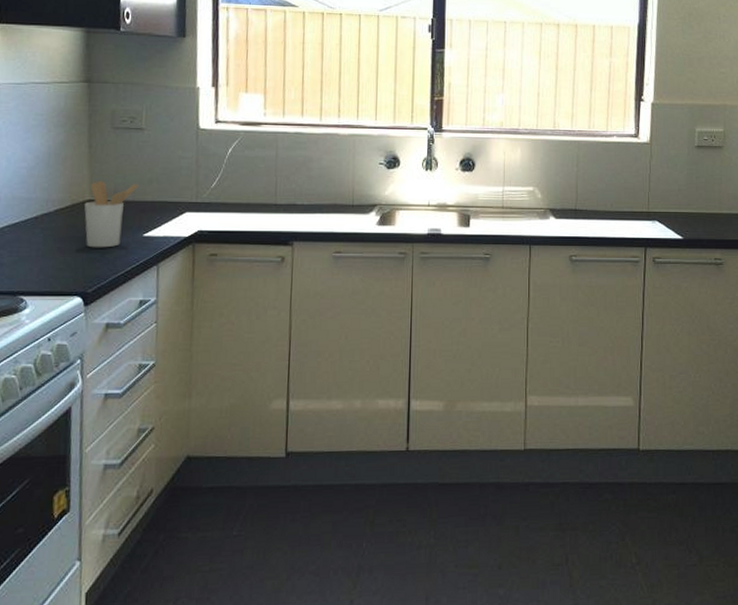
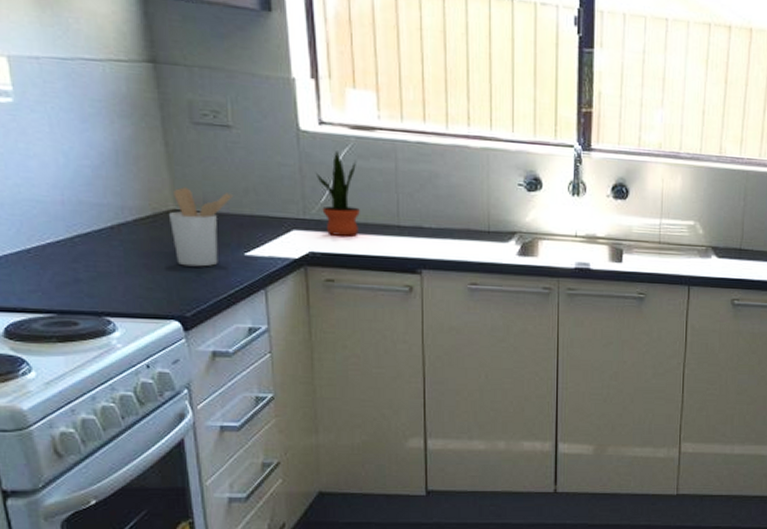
potted plant: none [208,144,244,215] -> present [315,151,360,236]

